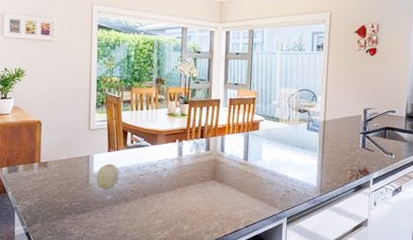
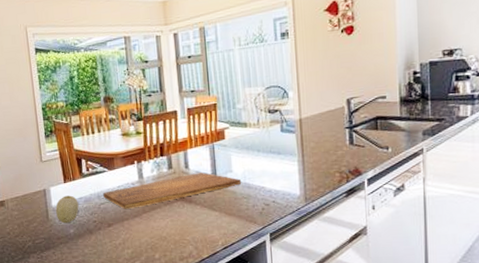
cutting board: none [143,157,269,182] -> present [103,172,242,209]

